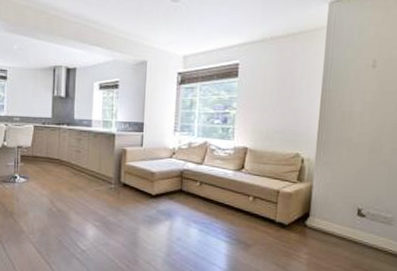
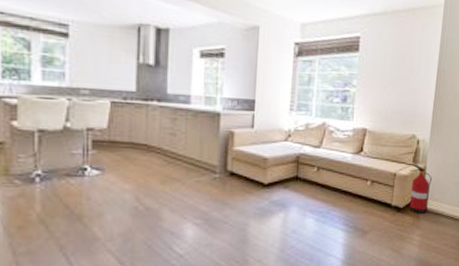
fire extinguisher: none [295,182,319,232] -> present [410,164,432,214]

